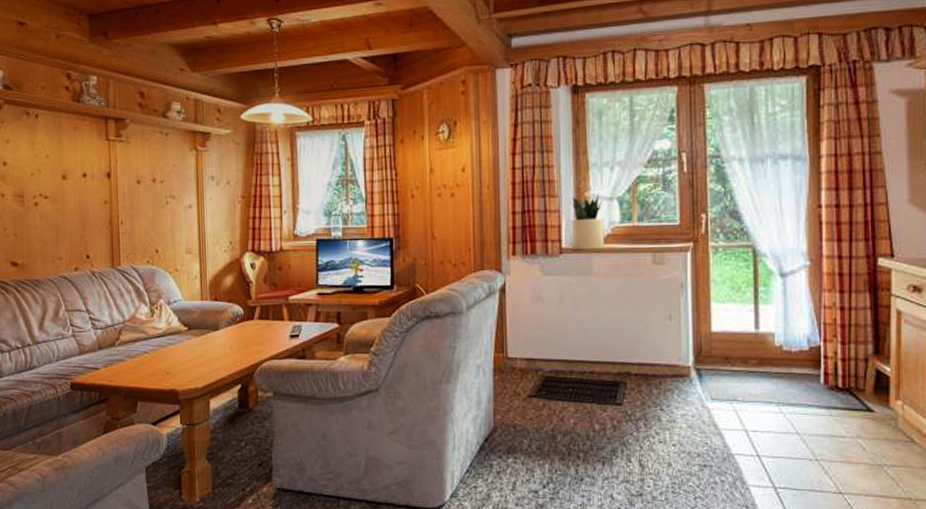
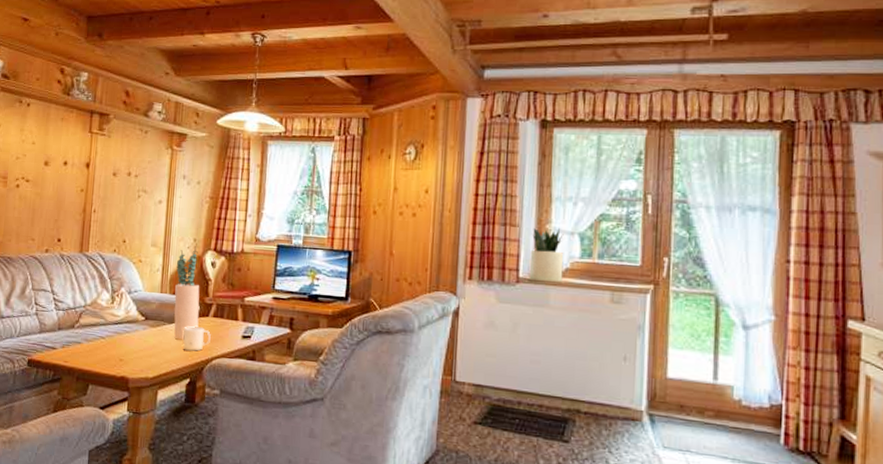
vase: none [215,249,244,348] -> present [174,246,200,341]
mug: none [228,331,258,356] -> present [182,326,211,351]

